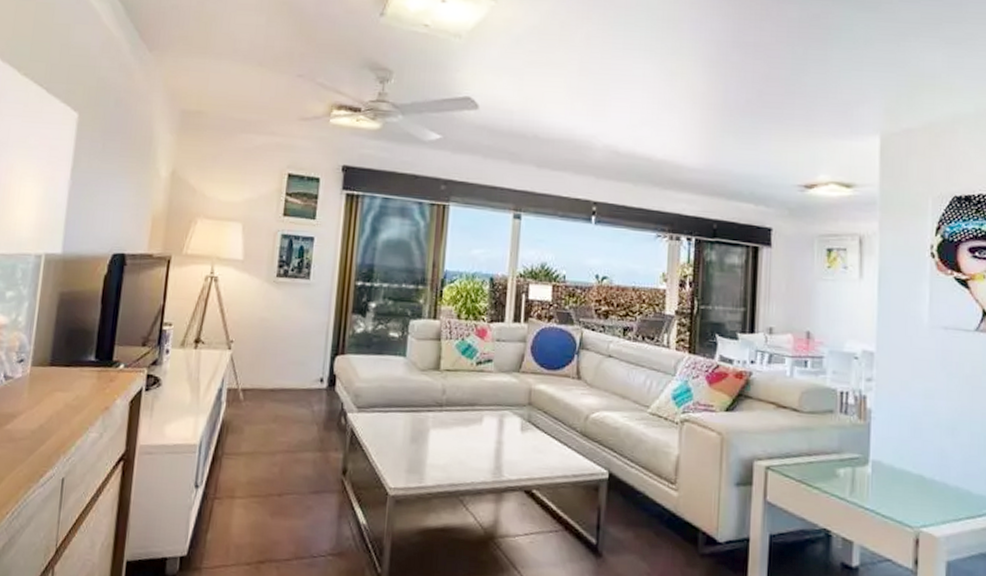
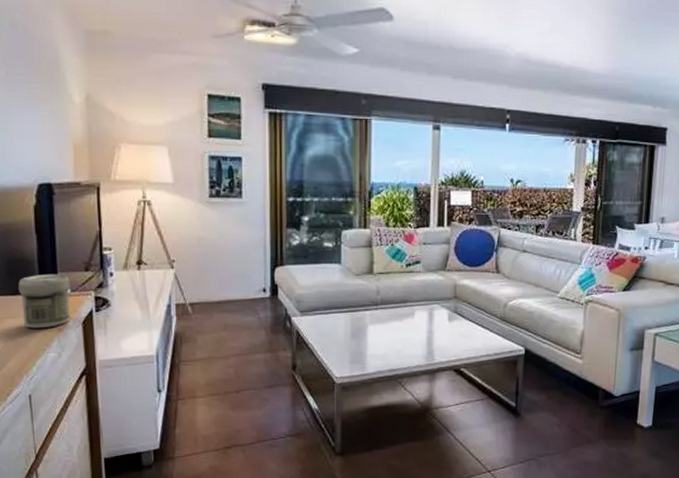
jar: none [71,346,126,405] -> present [18,274,71,329]

